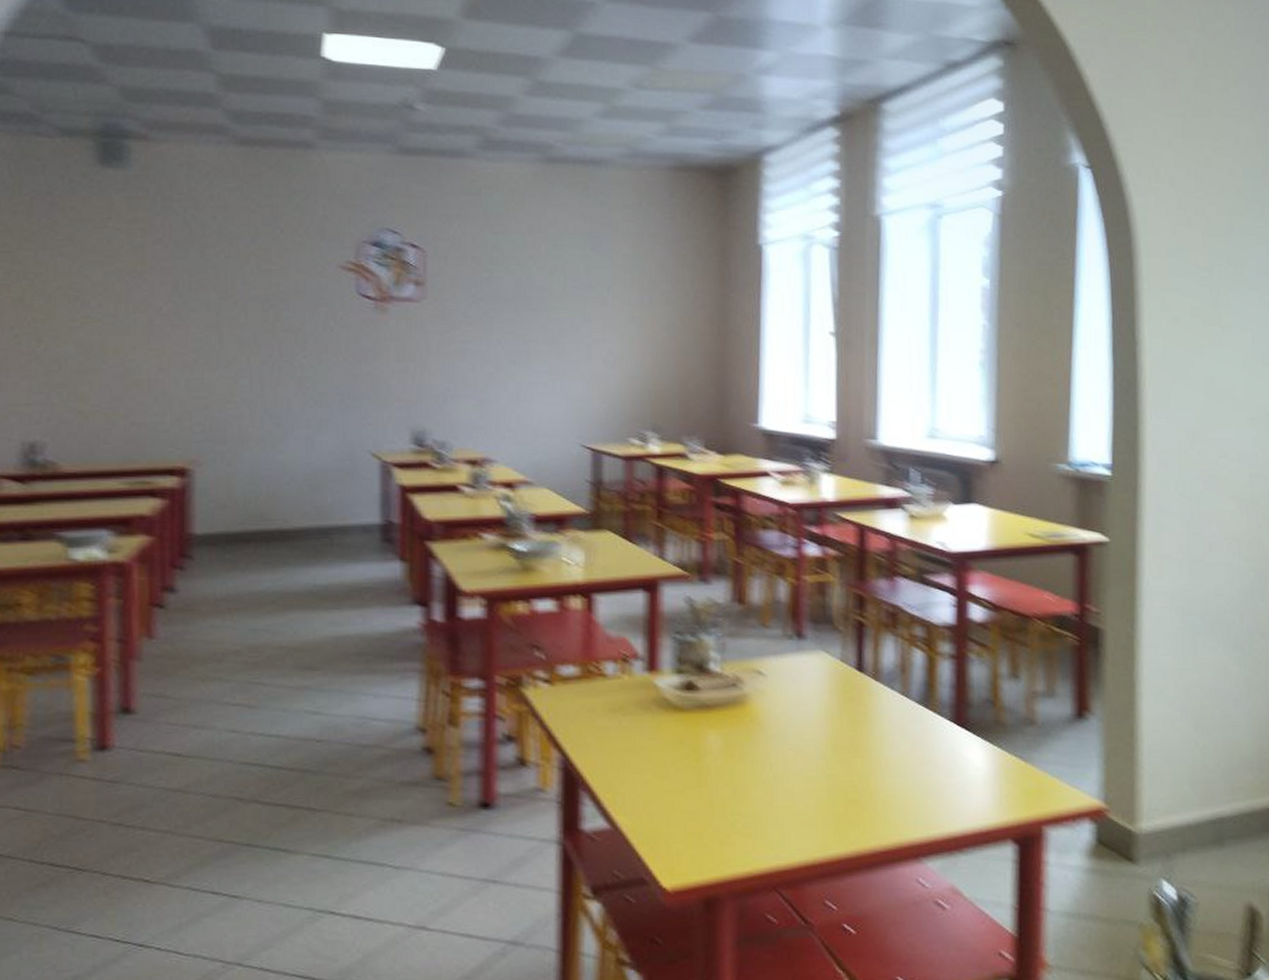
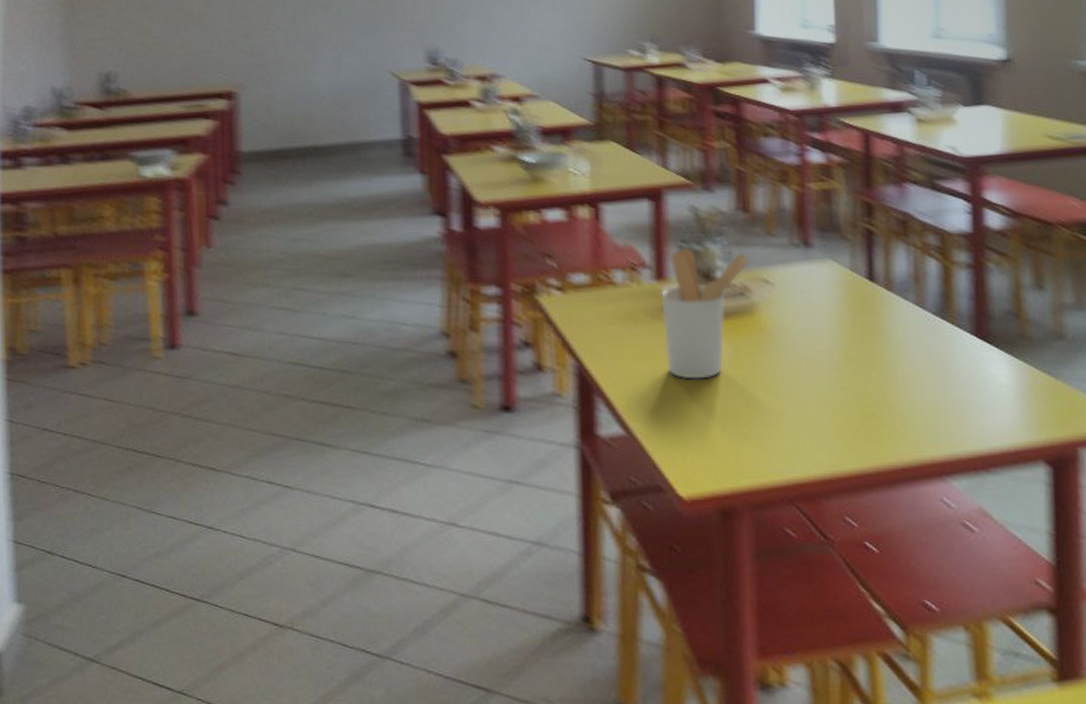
utensil holder: none [652,638,744,771] -> present [661,247,750,380]

